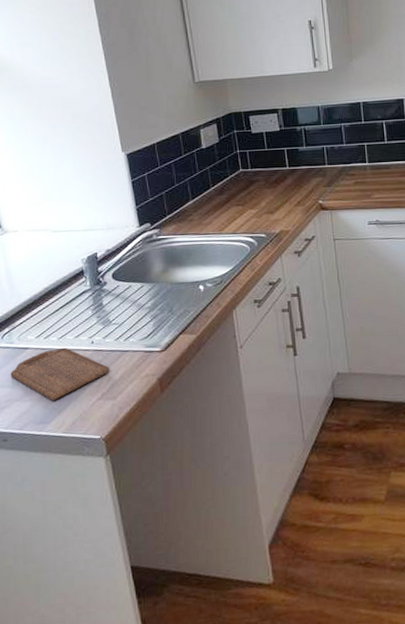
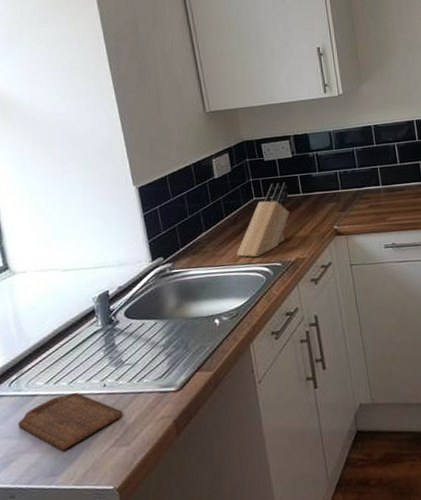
knife block: none [222,155,275,228] -> present [236,182,290,258]

